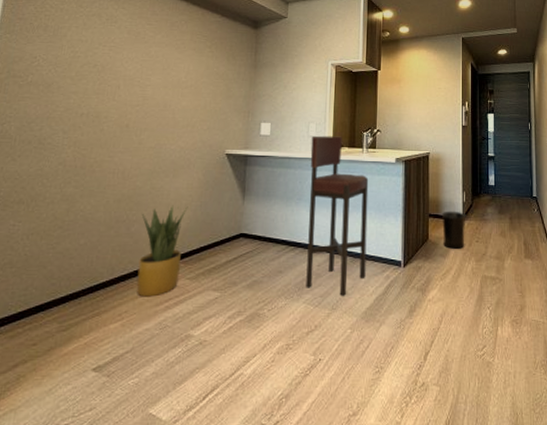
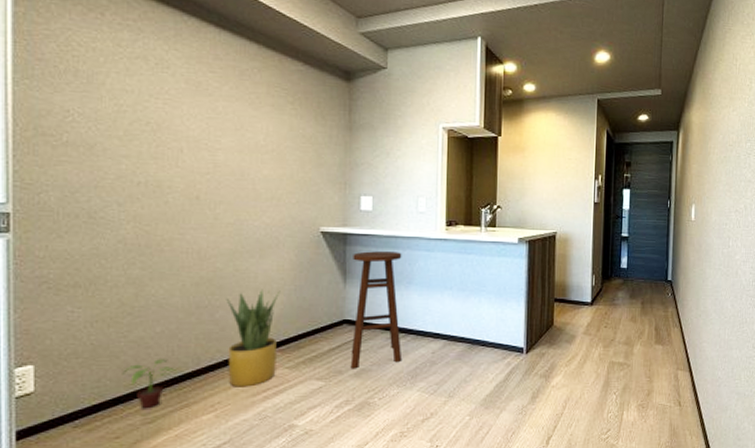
potted plant: none [46,269,93,317] -> present [122,359,176,409]
bar stool: none [244,171,294,281] -> present [350,251,403,369]
bar stool: present [306,135,369,296] -> none [420,211,488,383]
waste bin: present [441,211,466,249] -> none [568,295,595,335]

